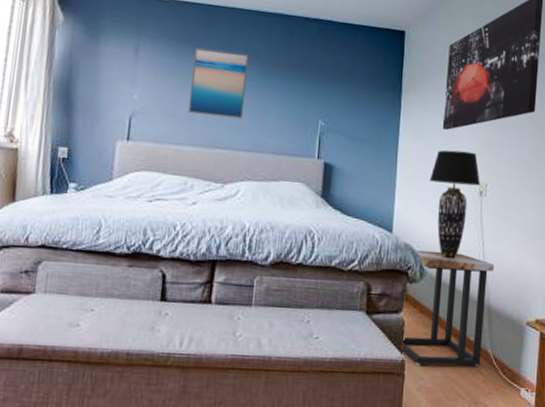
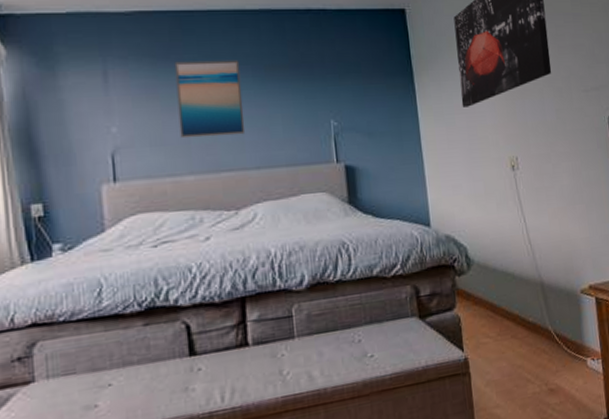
side table: present [400,249,495,366] -> none [456,234,544,360]
table lamp: present [429,150,481,259] -> none [458,126,512,243]

